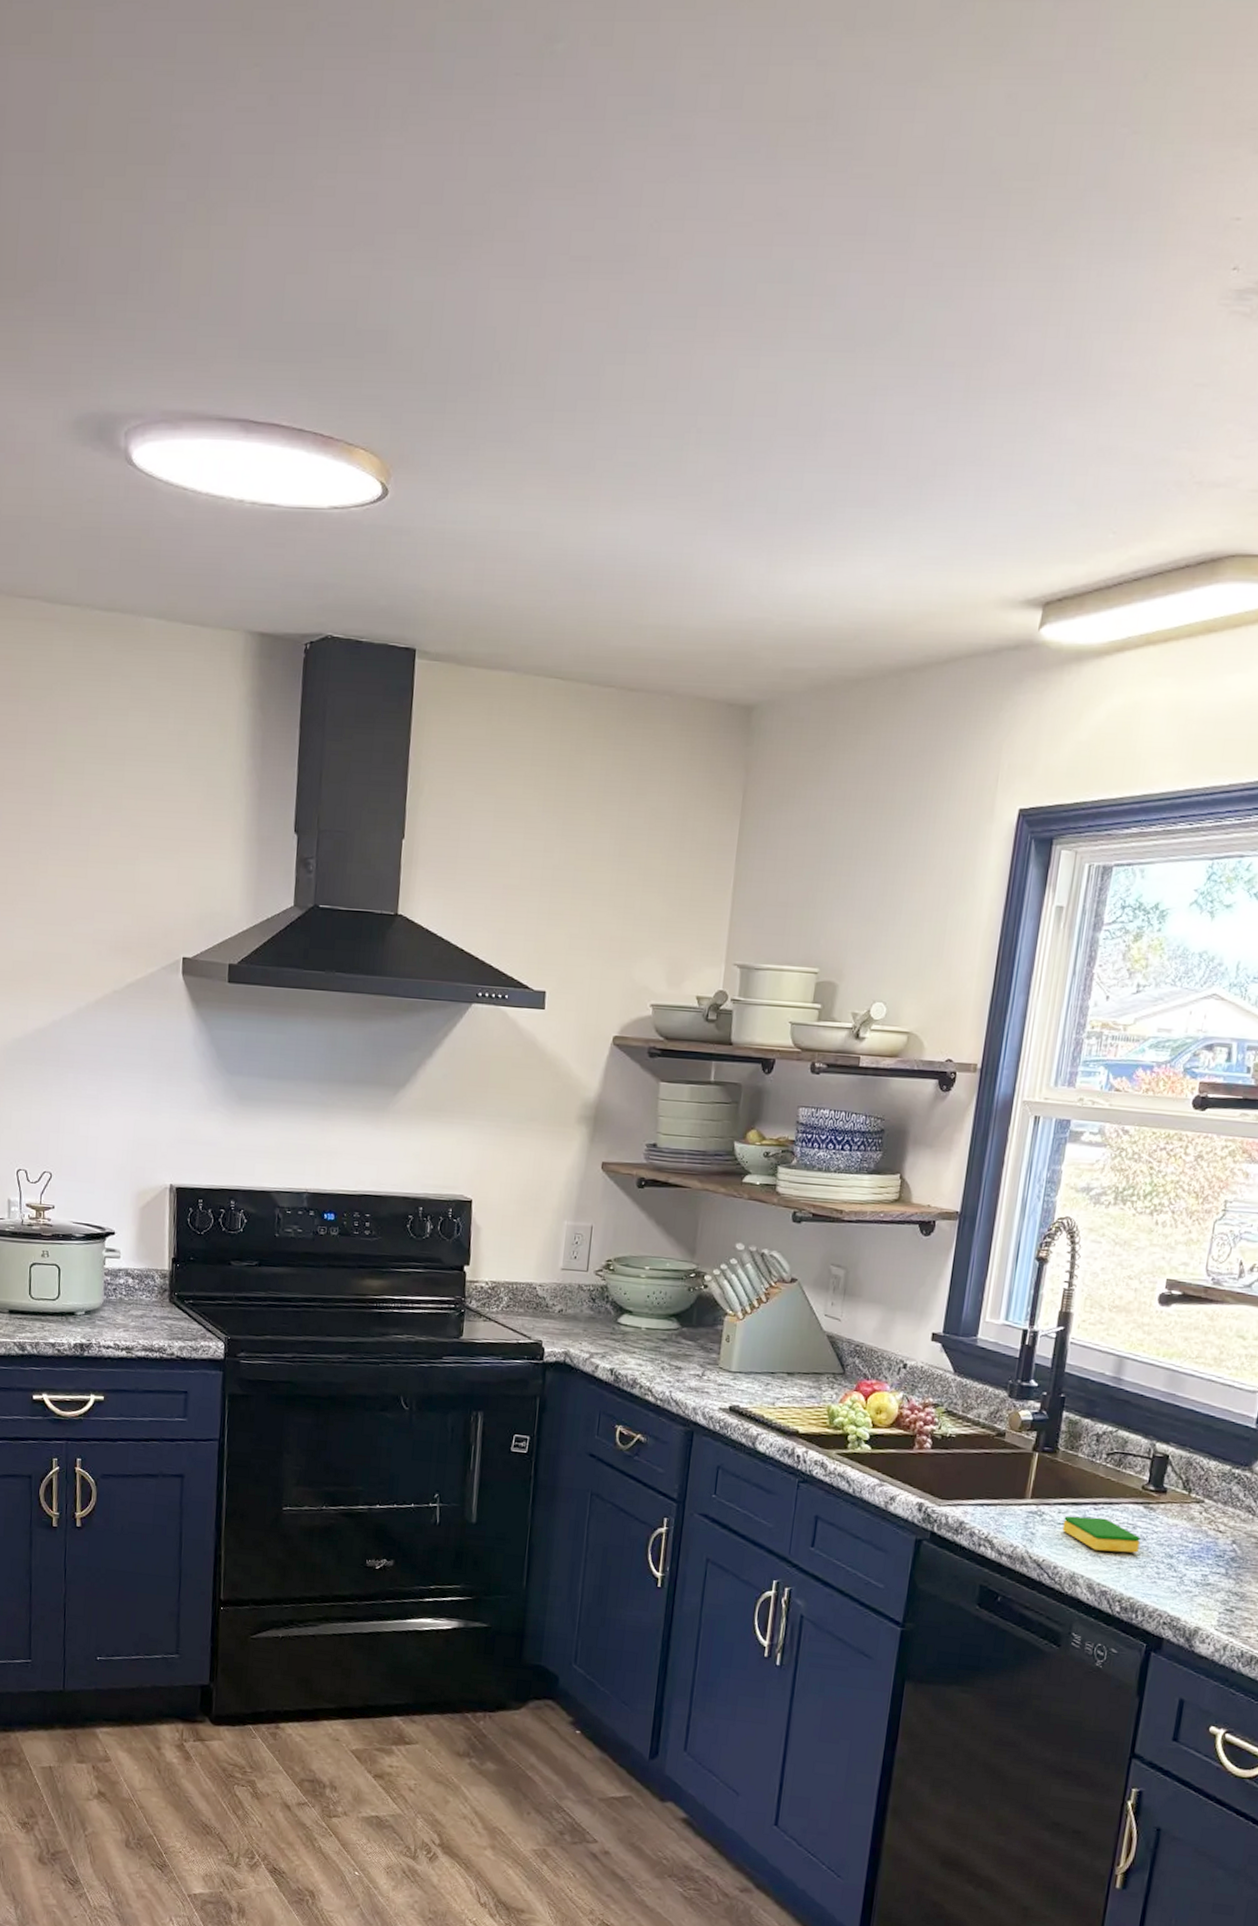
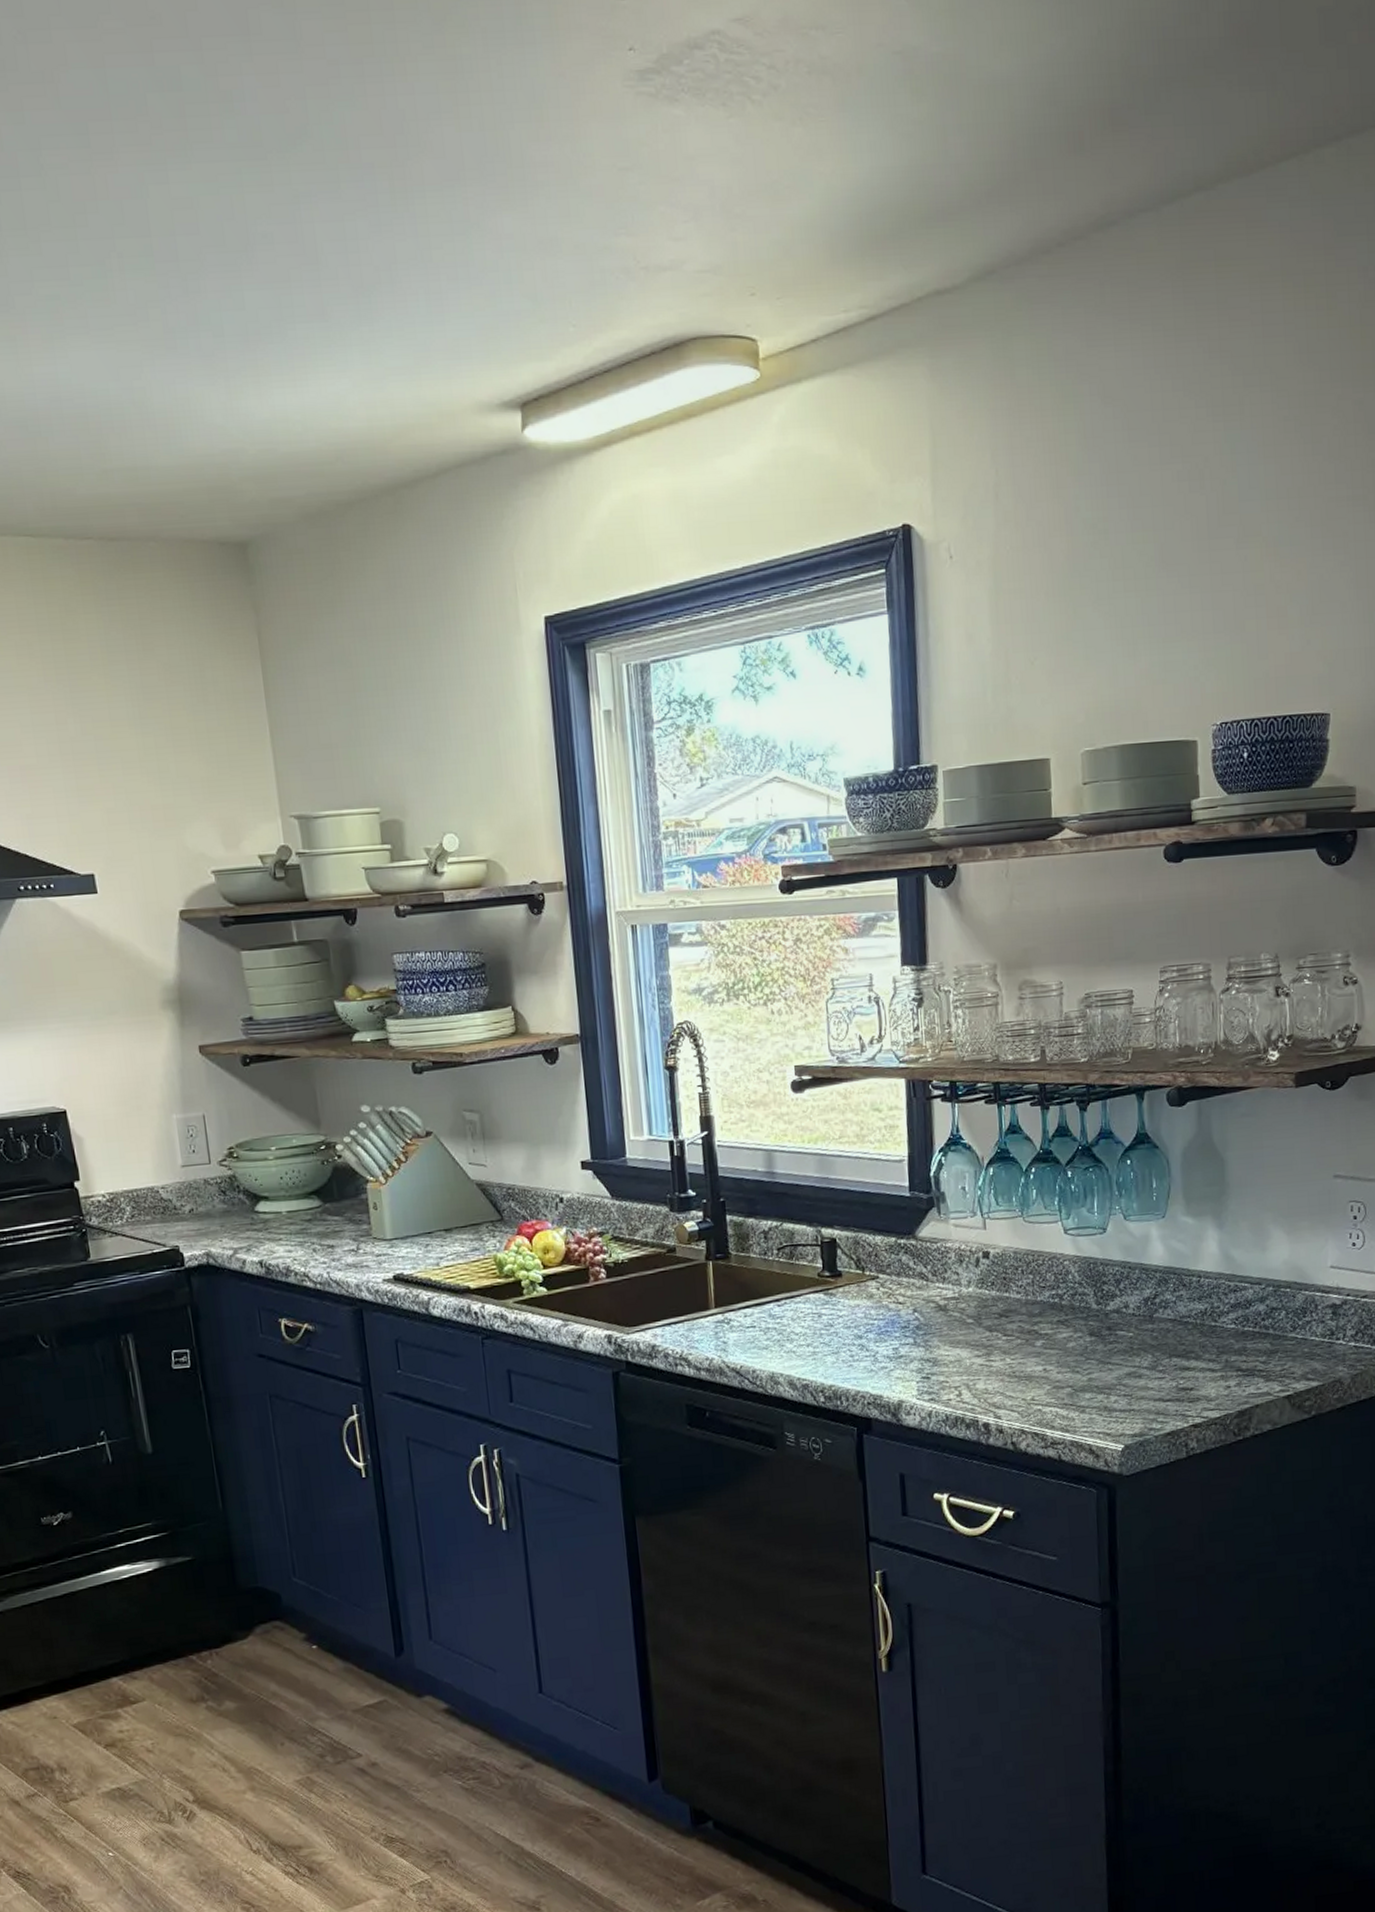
dish sponge: present [1062,1515,1140,1553] -> none [751,1312,829,1346]

